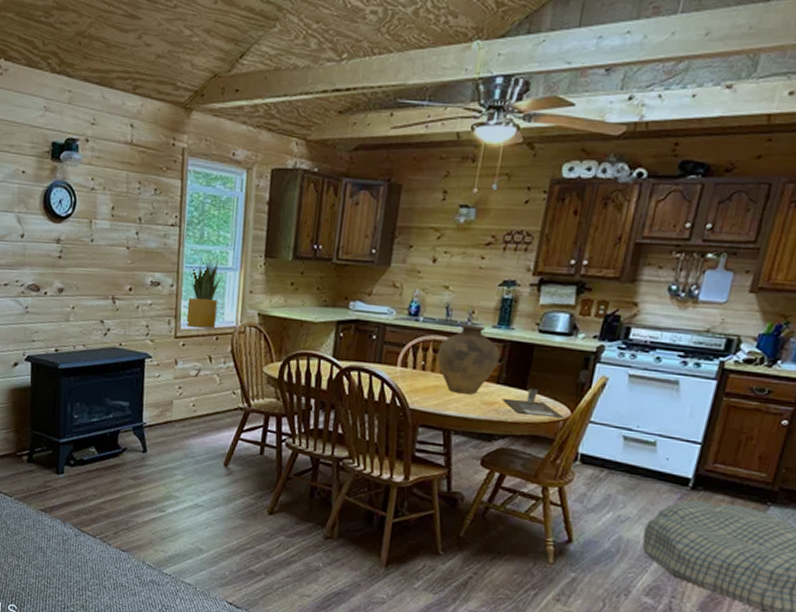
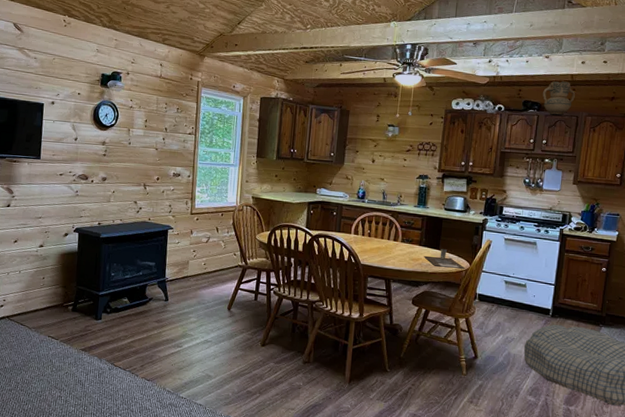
planter: present [186,258,222,329] -> none [199,157,226,208]
vase: present [437,324,500,395] -> none [378,204,420,254]
ceramic jug: none [713,126,771,185] -> present [543,81,575,117]

